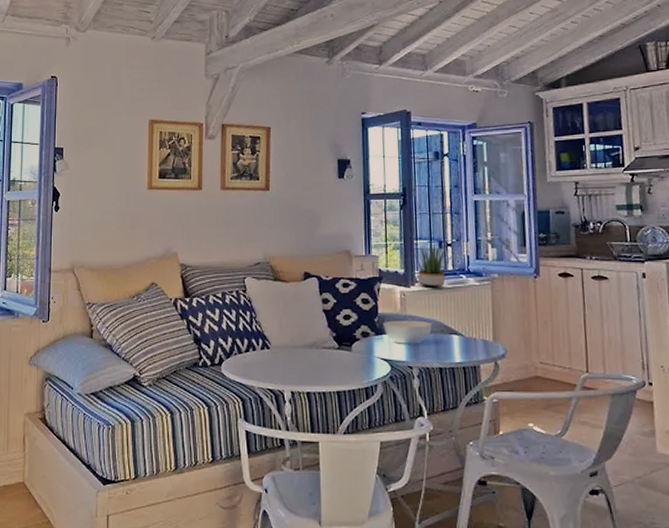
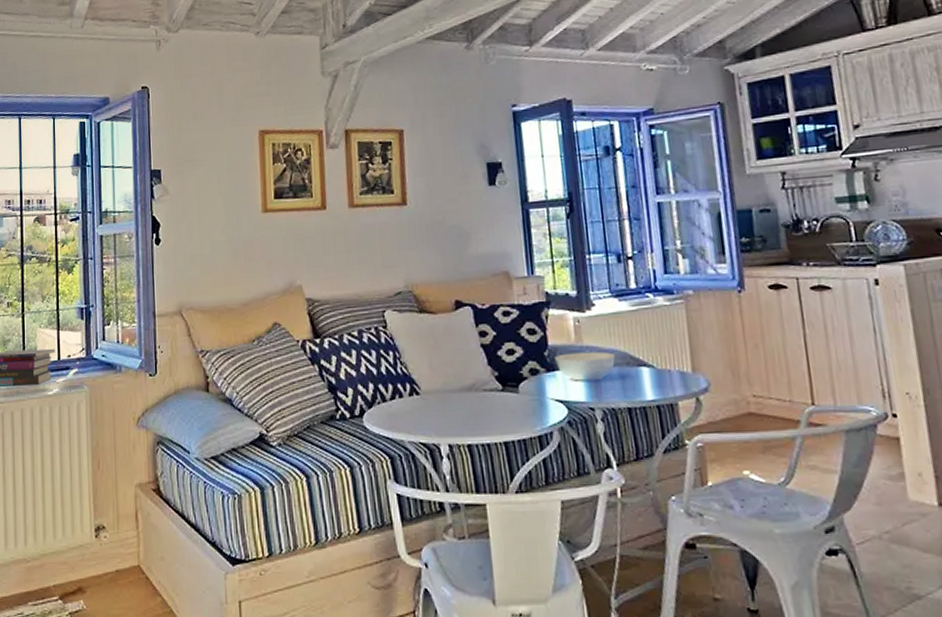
potted plant: present [413,240,457,288] -> none [586,254,640,311]

